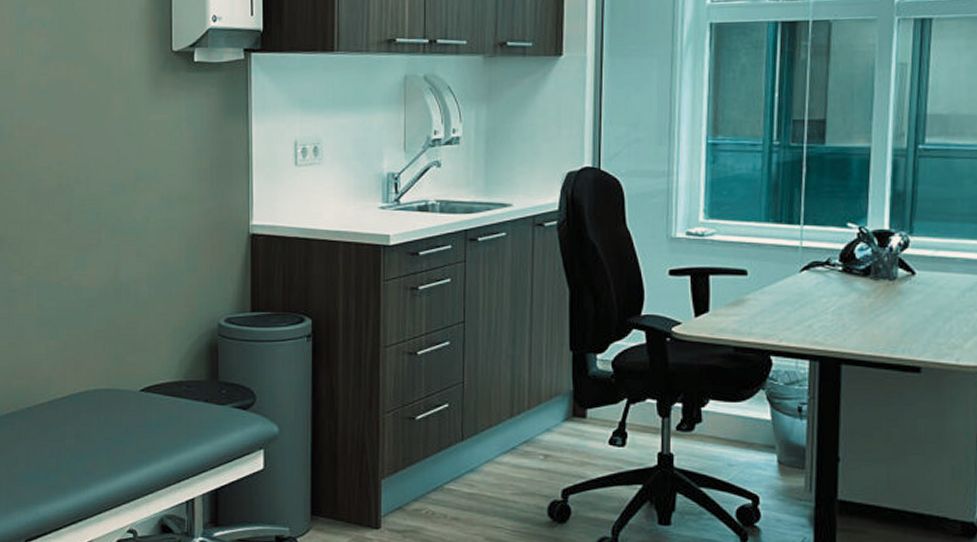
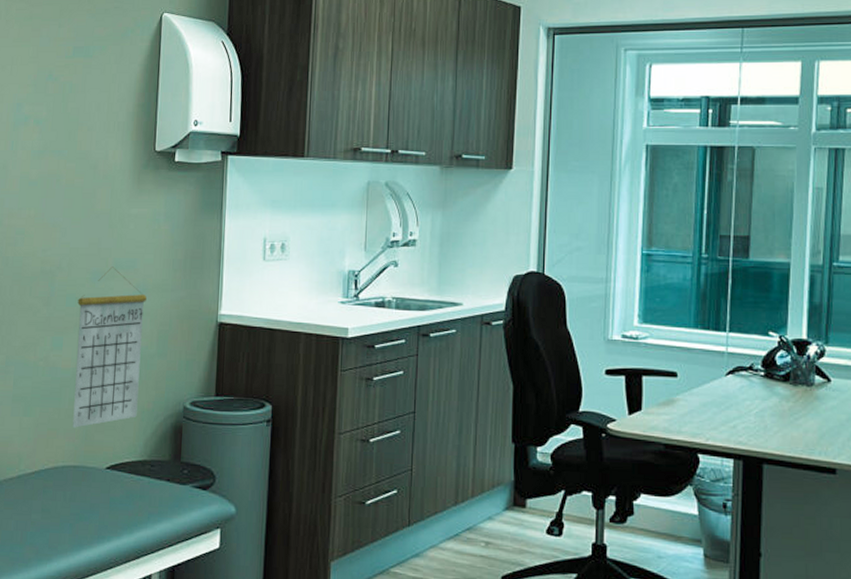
calendar: none [99,178,172,350] -> present [72,267,147,428]

